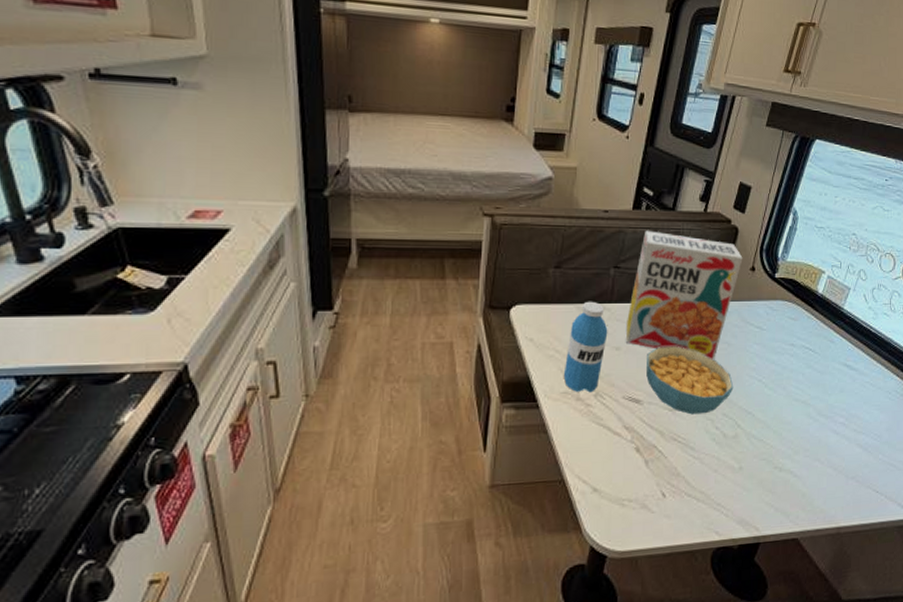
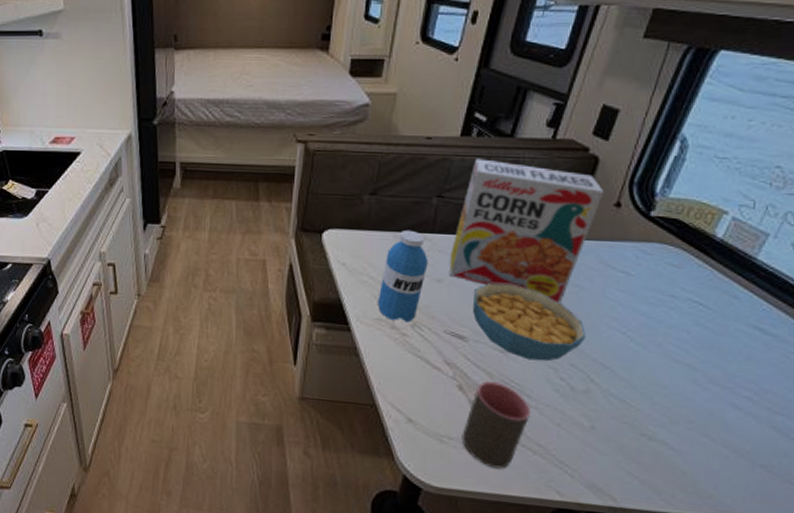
cup: none [639,440,694,522] -> present [461,381,531,469]

